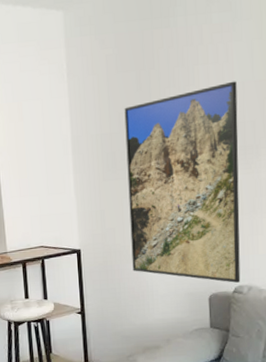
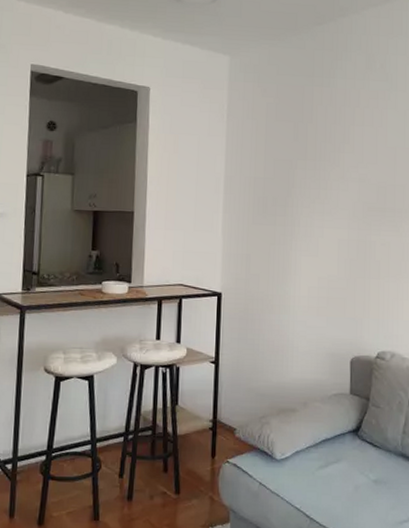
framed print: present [124,81,241,283] -> none [274,145,389,348]

